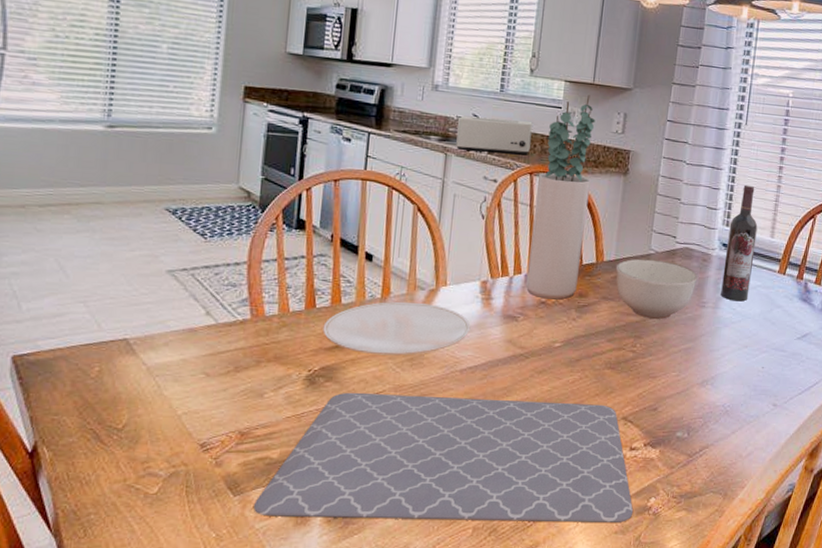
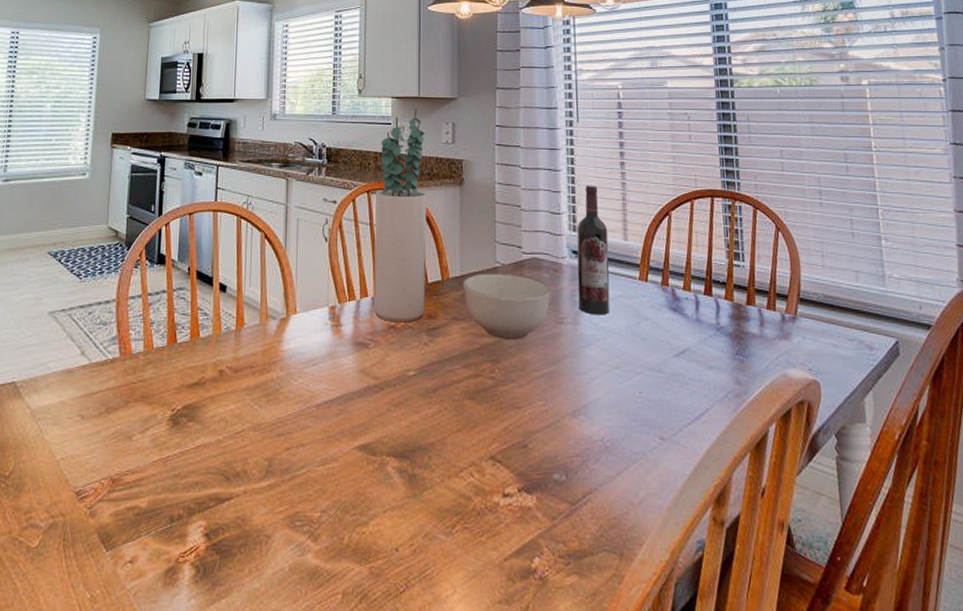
placemat: present [254,392,634,524] -> none [125,432,517,590]
plate: present [323,301,471,356] -> none [184,332,323,391]
toaster: present [456,115,534,156] -> none [295,140,367,175]

